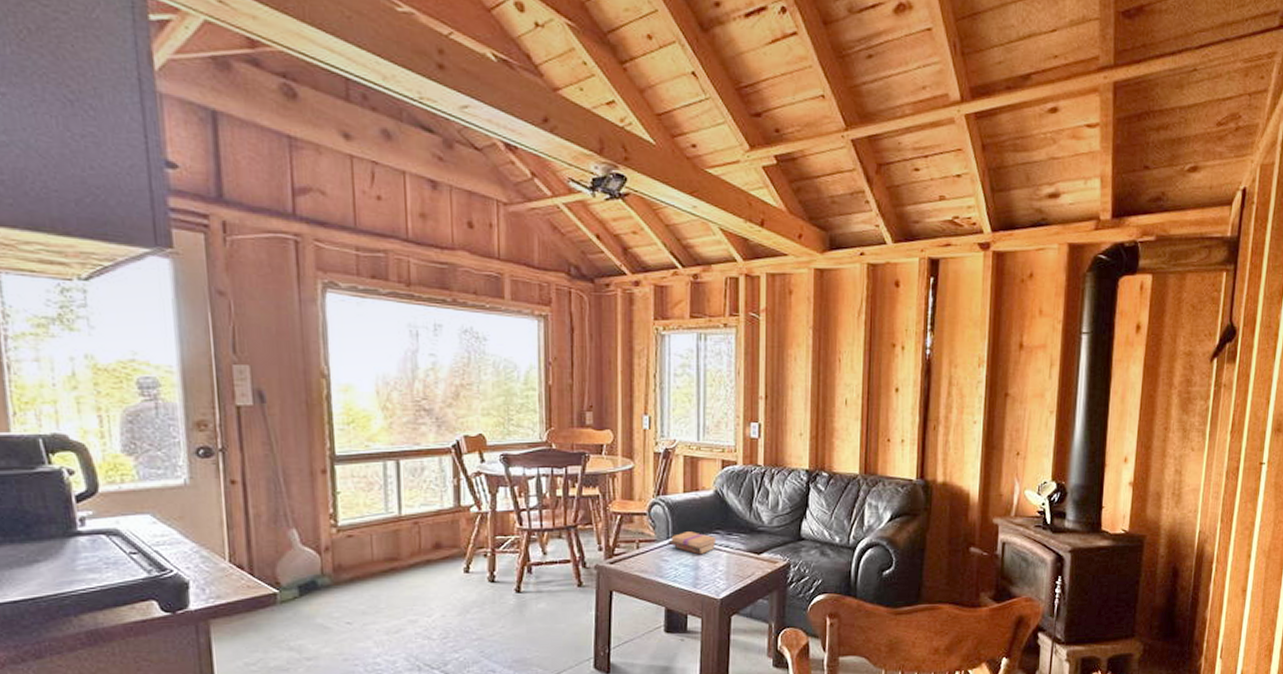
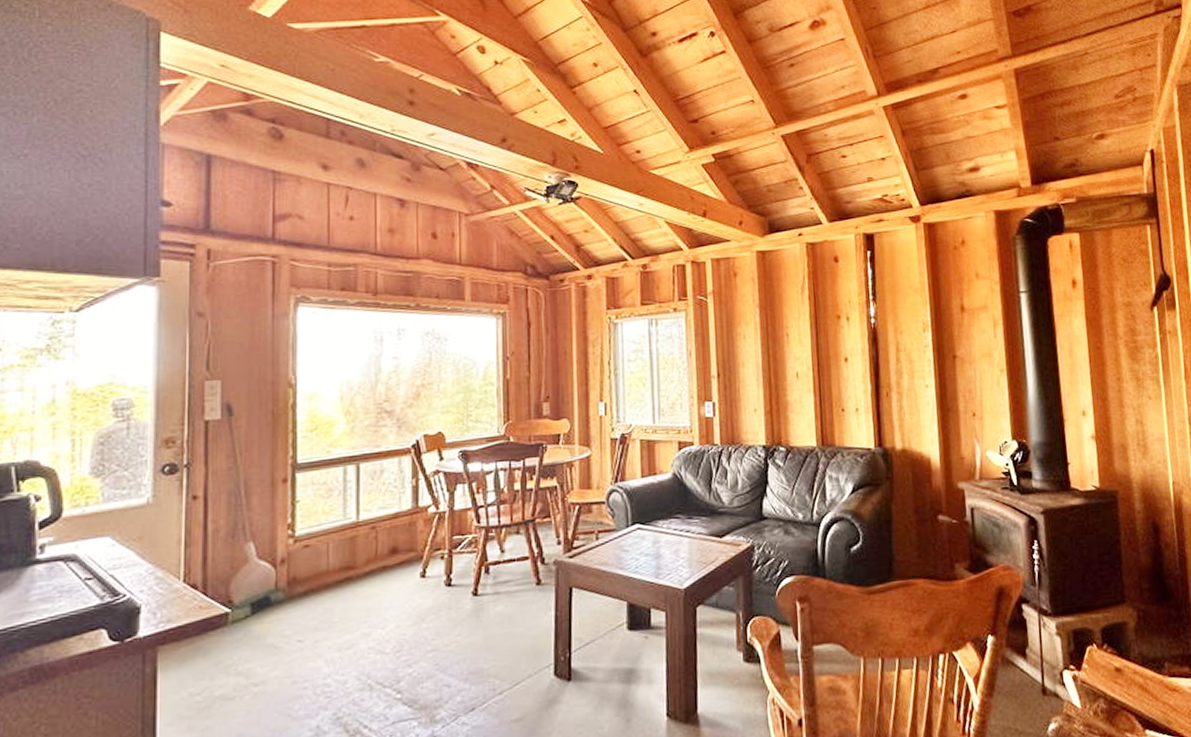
books: present [668,532,717,555] -> none [628,518,677,543]

